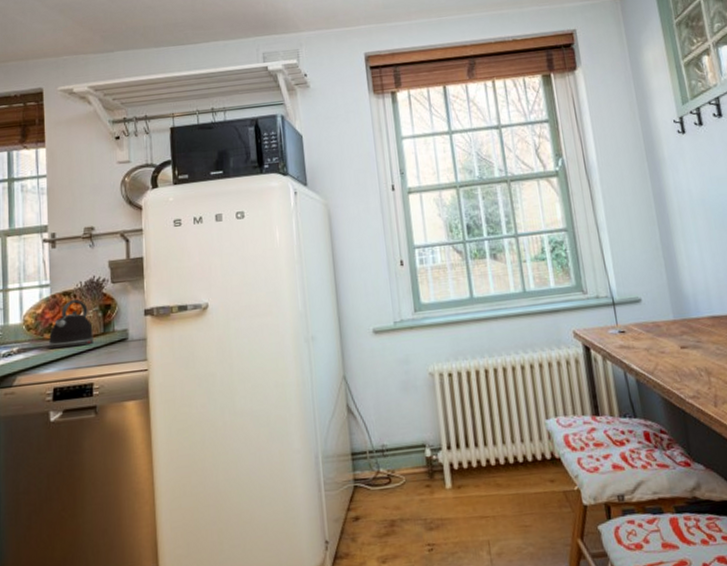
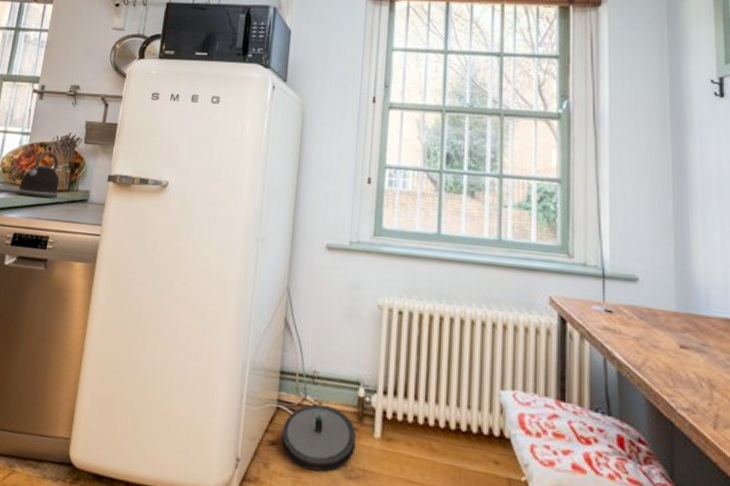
robot vacuum: none [362,472,432,533] -> present [281,404,357,472]

